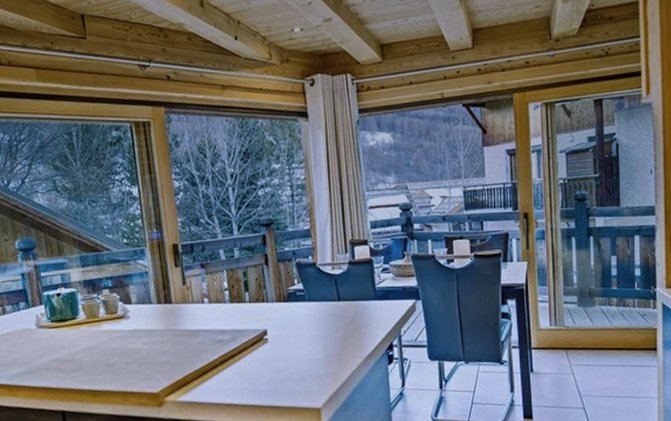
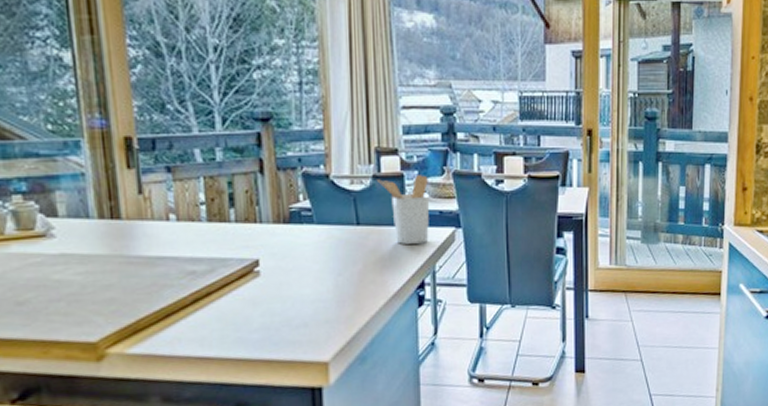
utensil holder: none [351,259,395,315] -> present [376,175,430,244]

